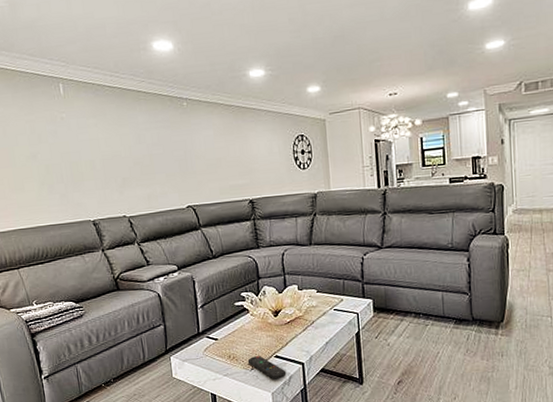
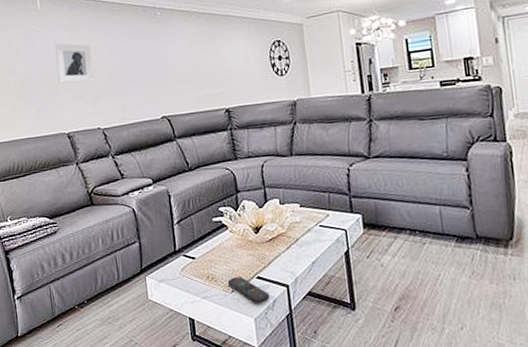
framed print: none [79,130,120,171] -> present [55,43,94,83]

